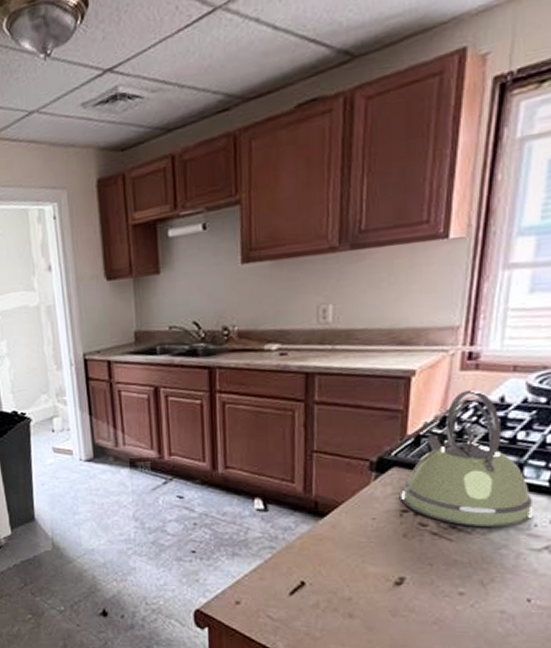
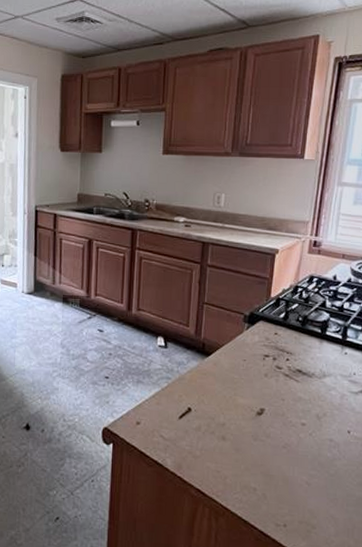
kettle: present [401,390,534,528] -> none [264,269,353,374]

